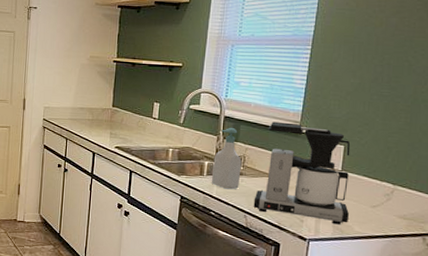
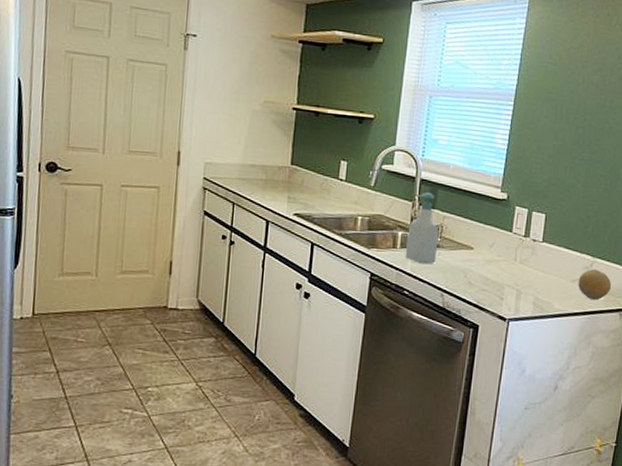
coffee maker: present [253,121,351,225] -> none [451,186,552,302]
fruit: none [378,196,414,225] -> present [578,269,612,301]

